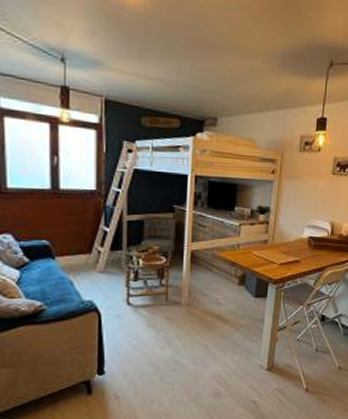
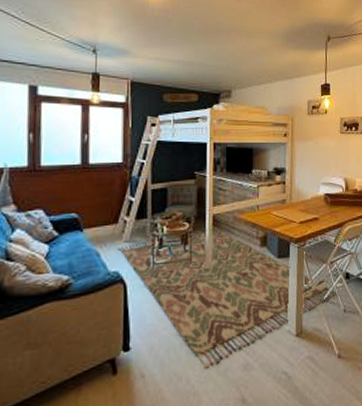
rug: none [91,262,310,394] -> present [117,226,336,369]

